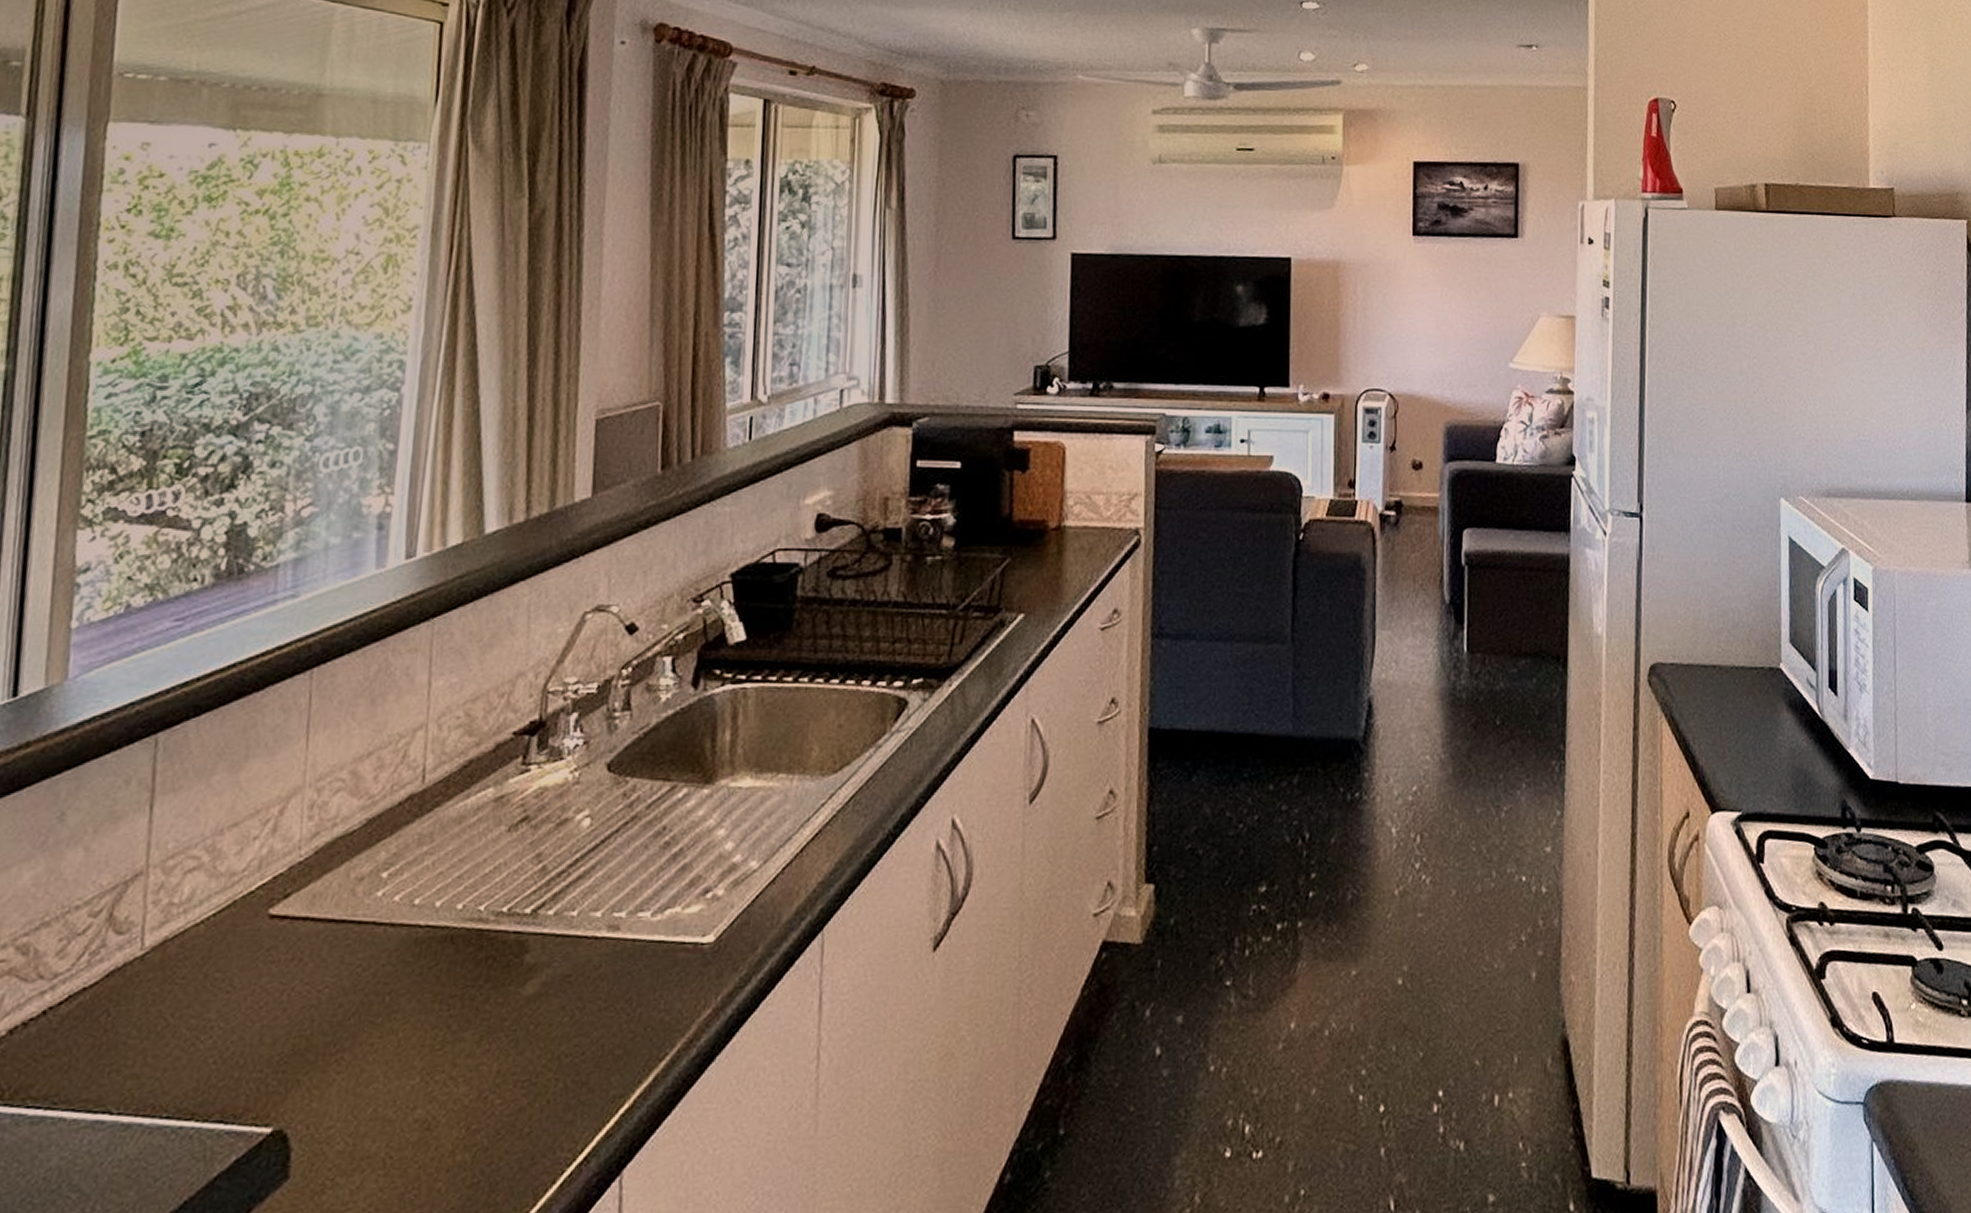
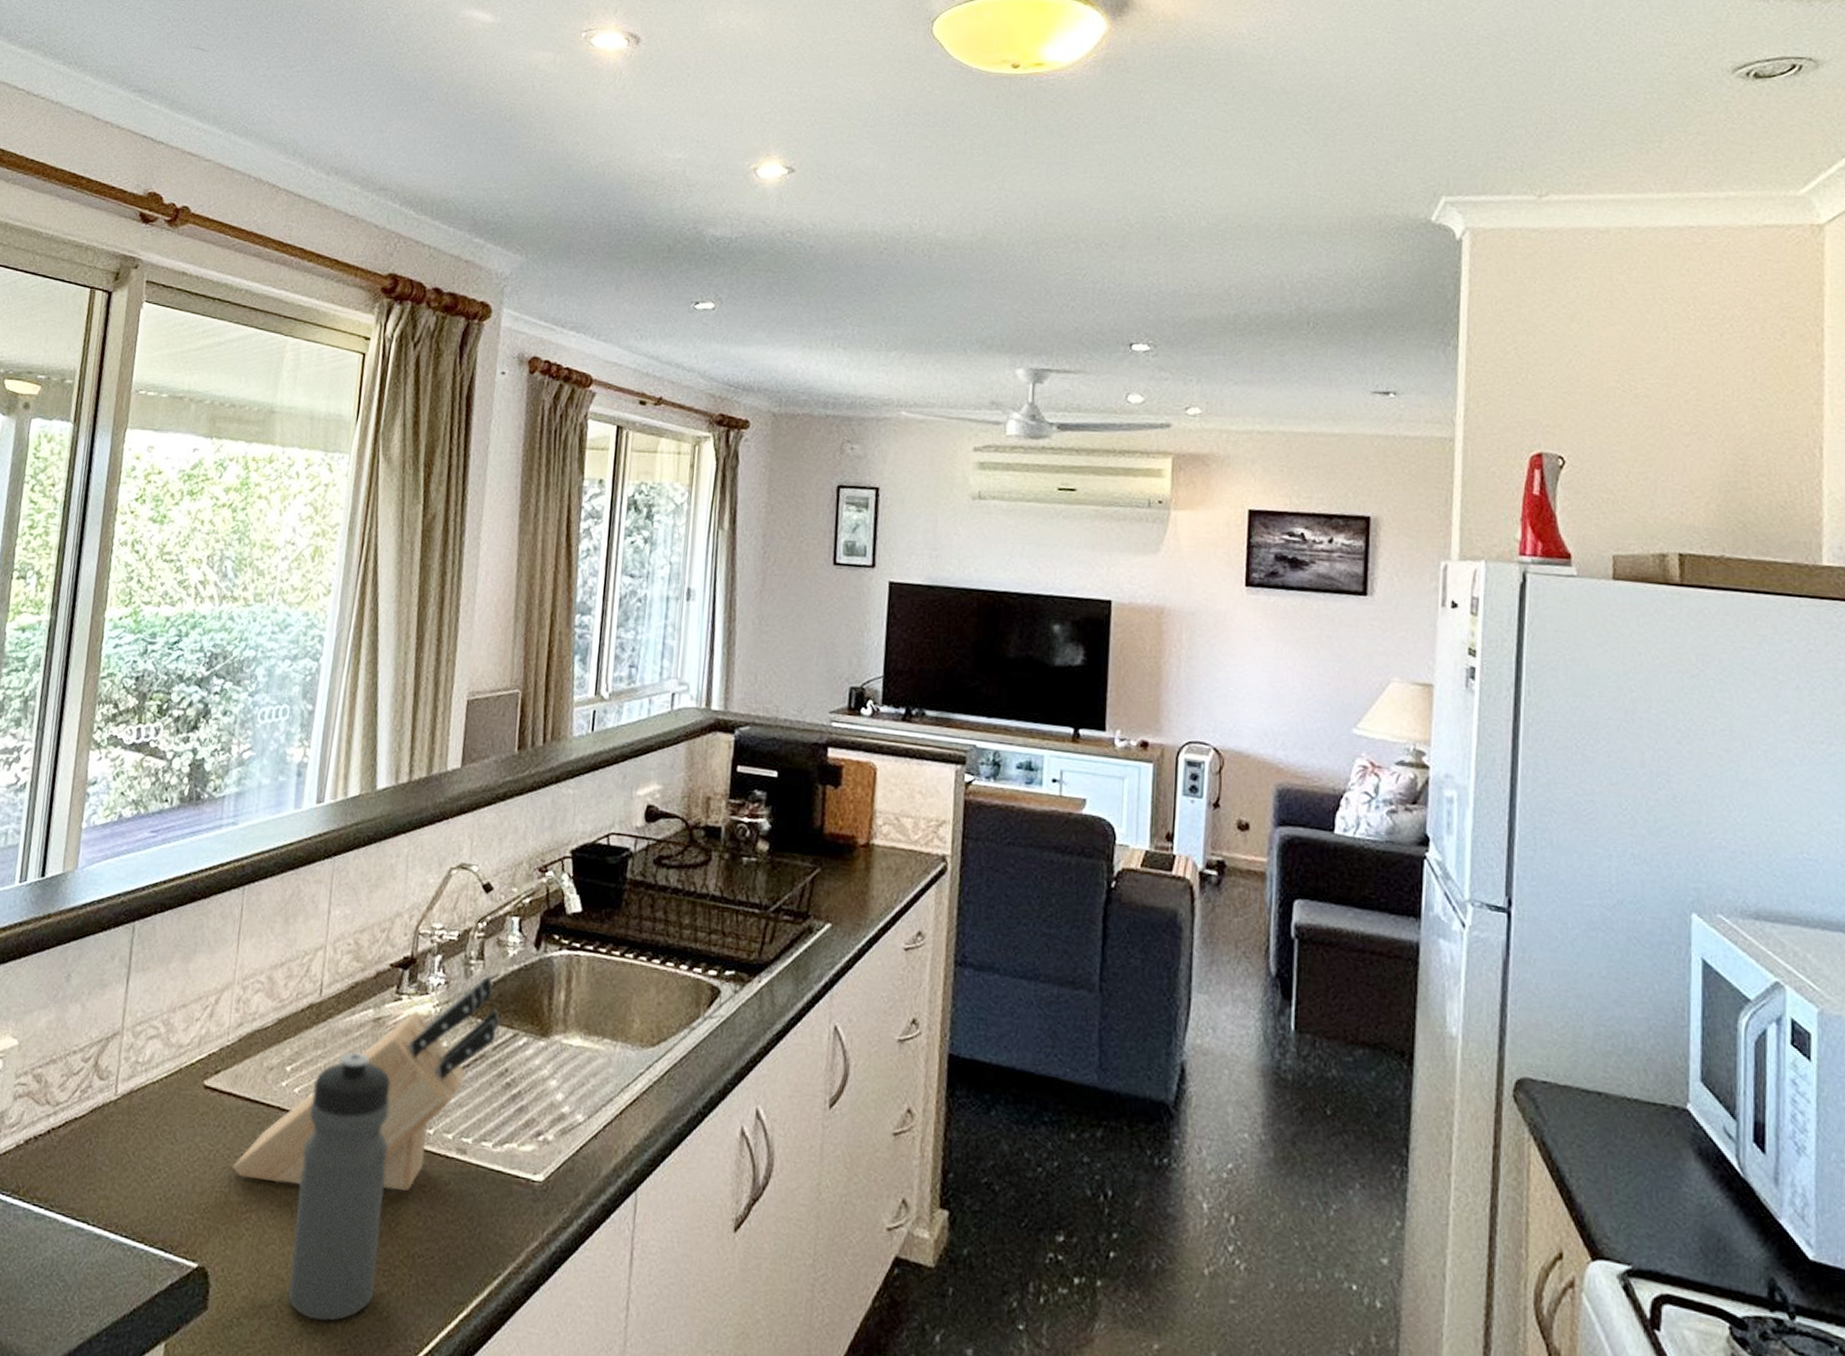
knife block: none [313,727,653,1014] -> present [231,976,500,1192]
water bottle: none [398,840,521,1157] -> present [288,1052,391,1321]

